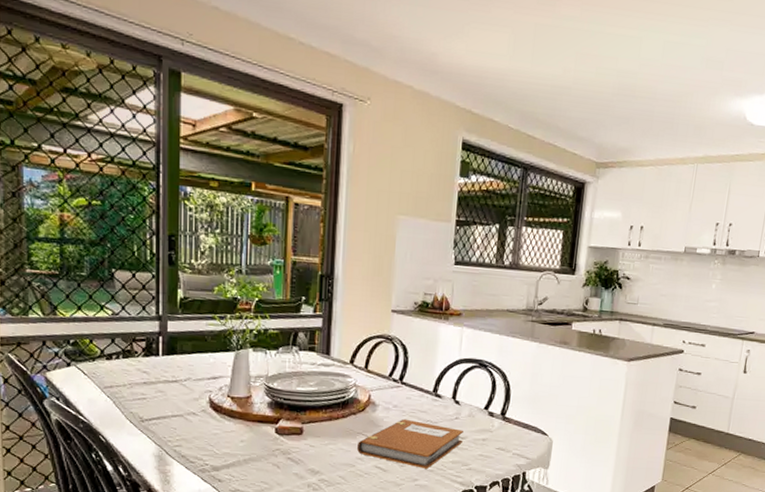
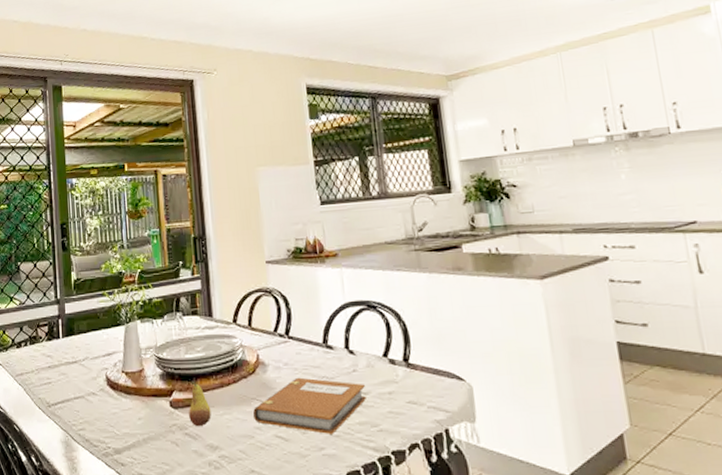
fruit: none [294,409,316,453] -> present [189,377,211,427]

